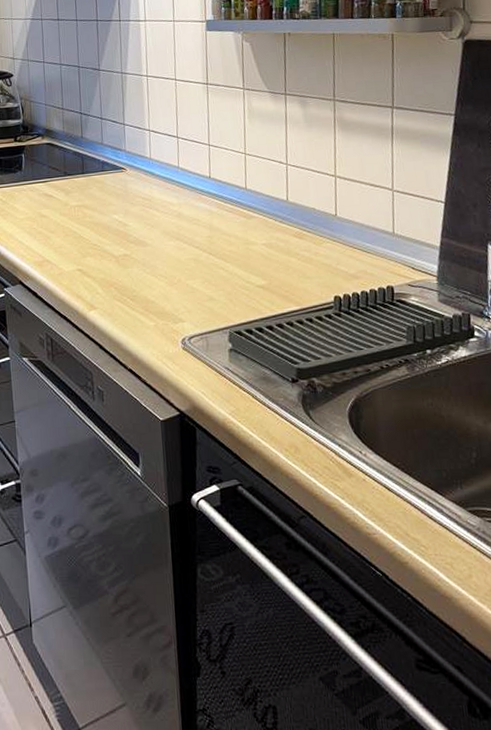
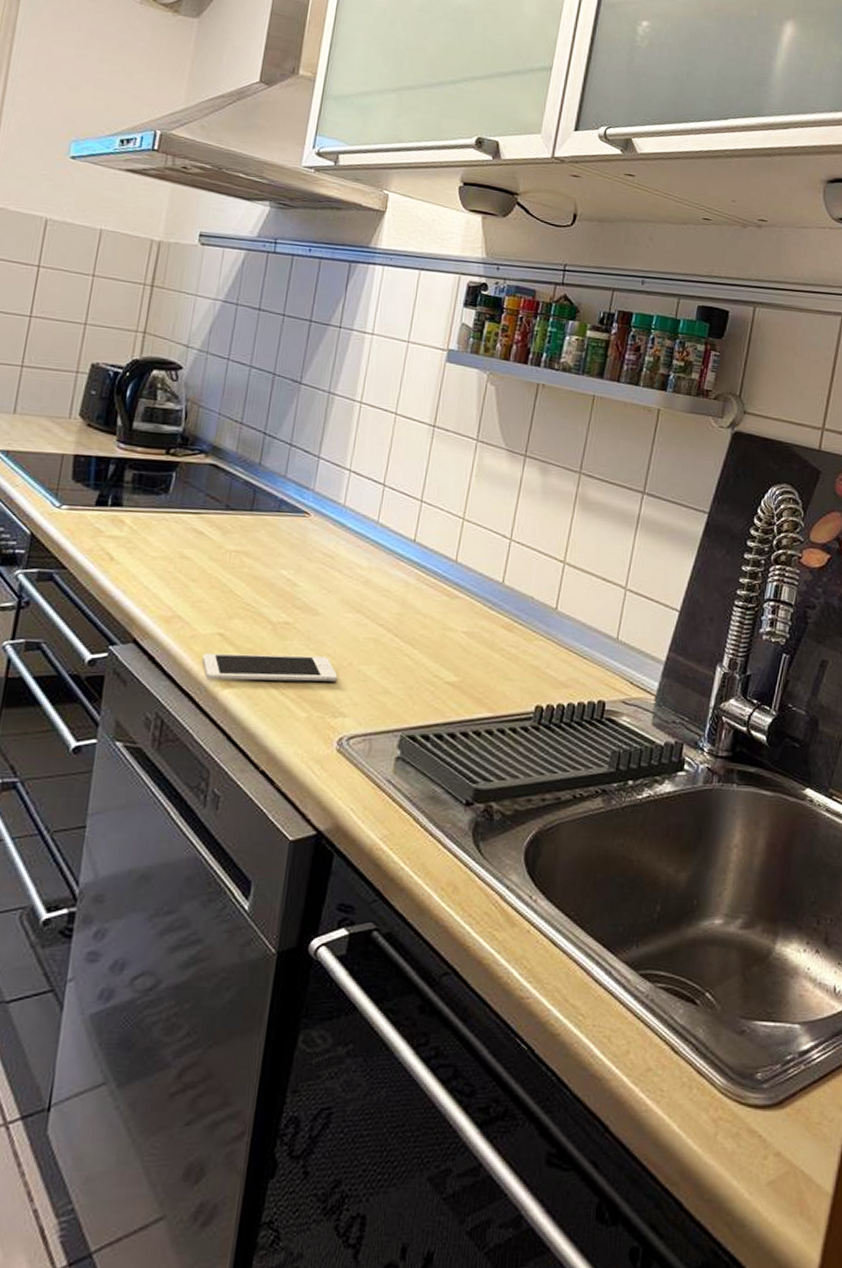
cell phone: none [70,277,172,304] -> present [202,653,338,682]

